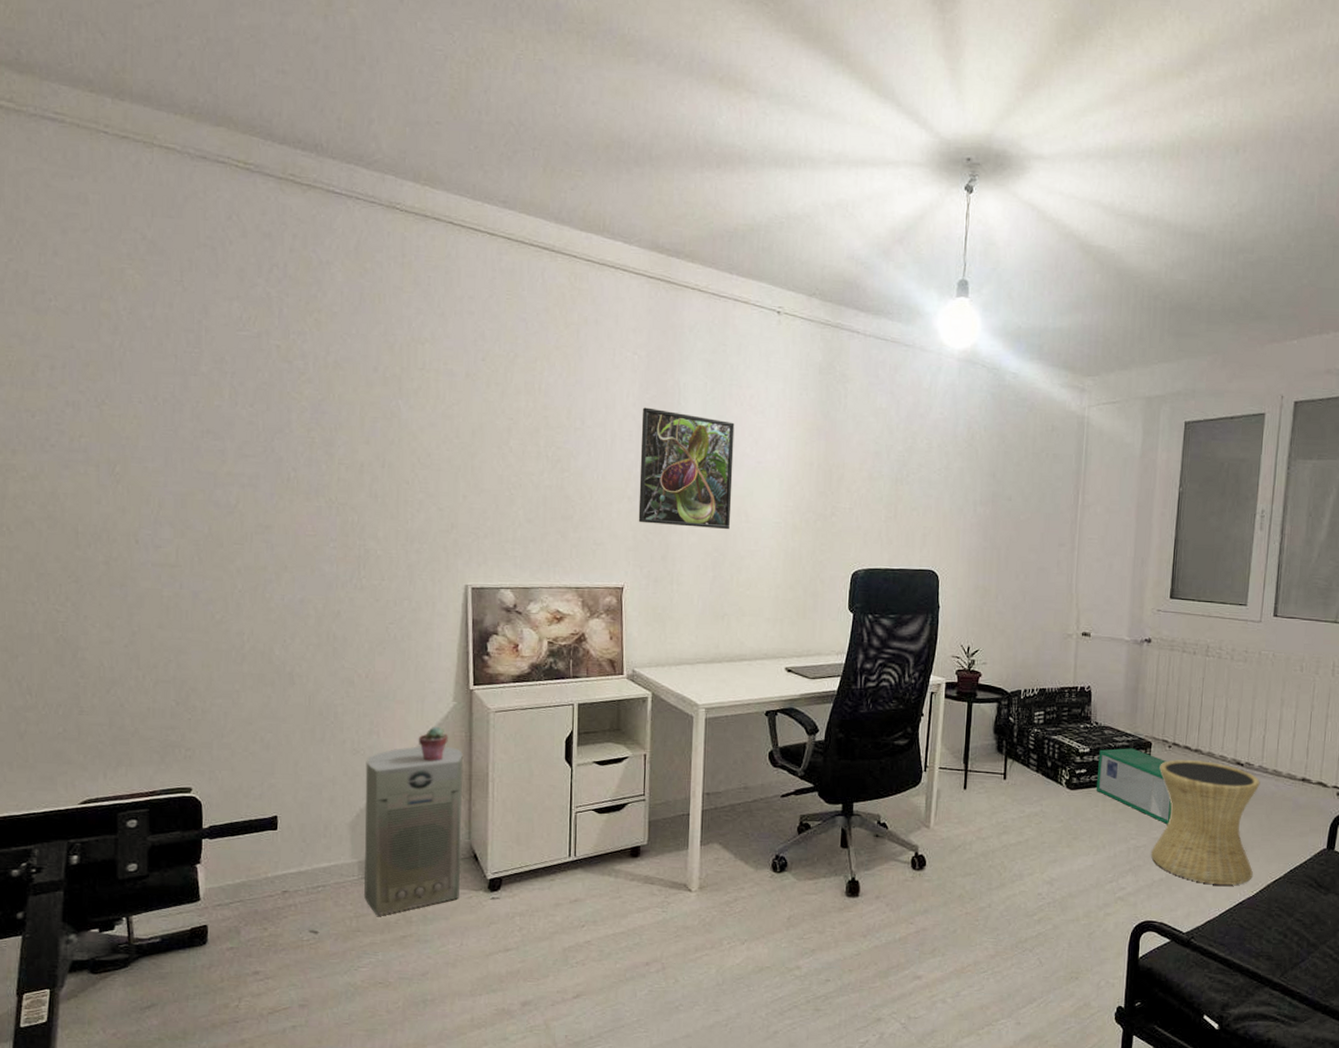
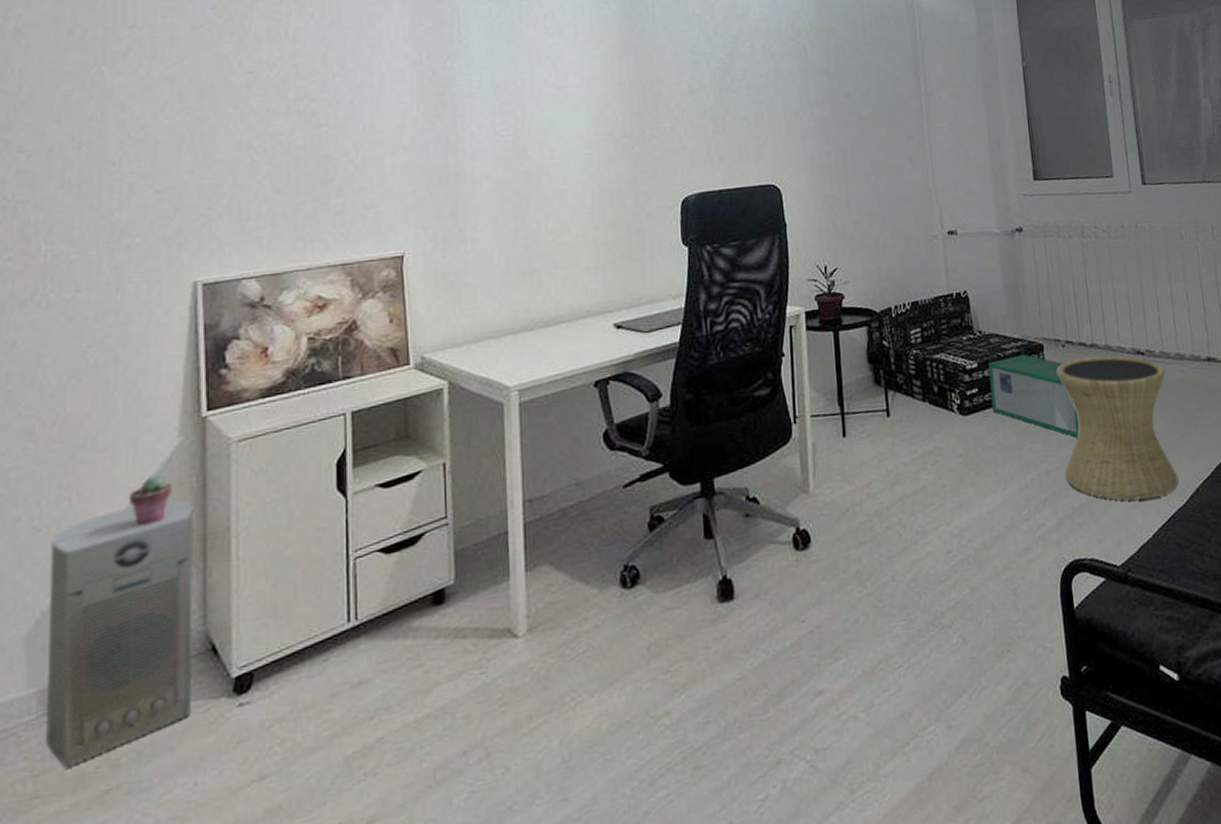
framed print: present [638,407,735,530] -> none [415,41,532,176]

